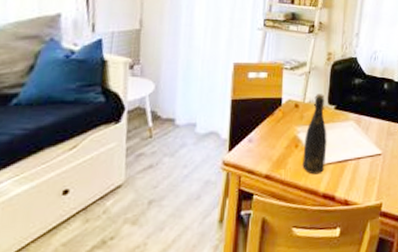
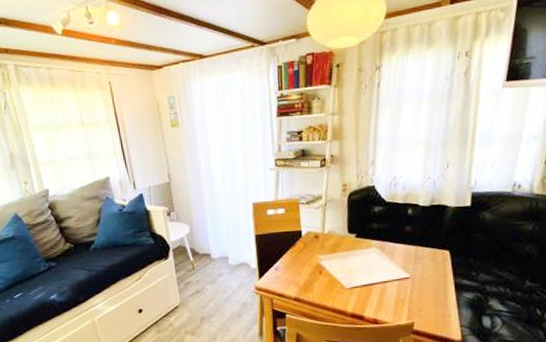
bottle: present [302,94,327,175] -> none [327,224,351,297]

